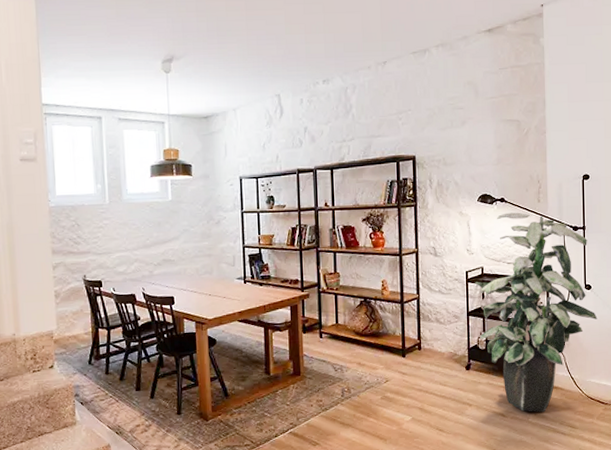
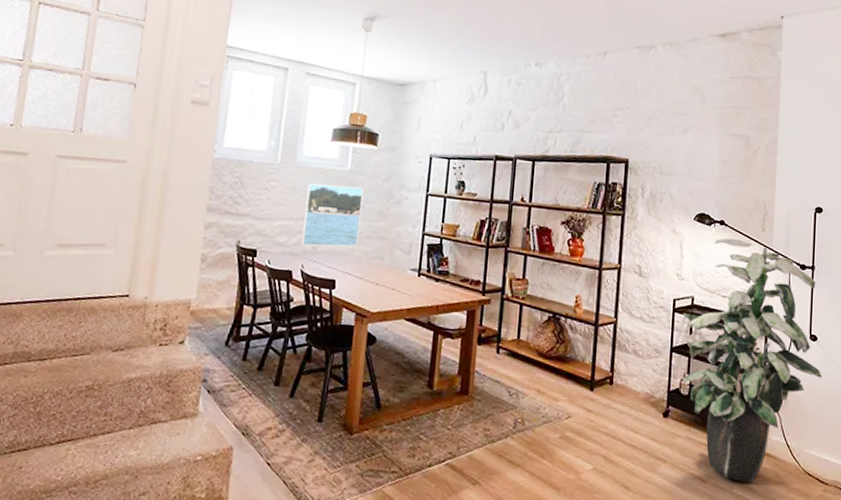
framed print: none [137,215,188,272] -> present [300,183,364,247]

